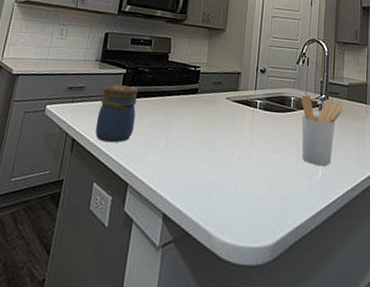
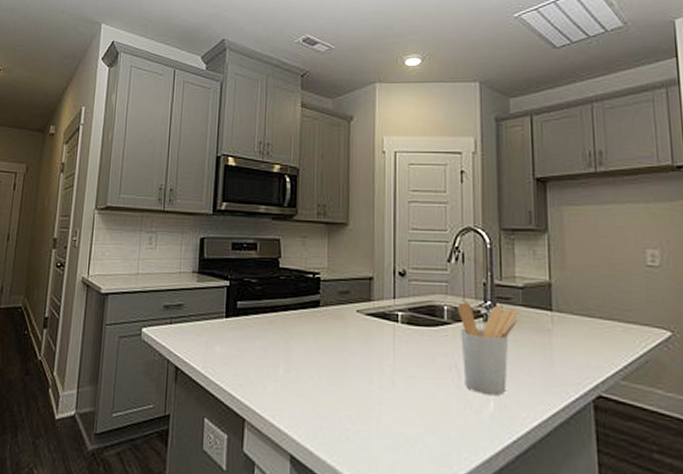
jar: present [95,85,138,143] -> none [200,300,246,371]

